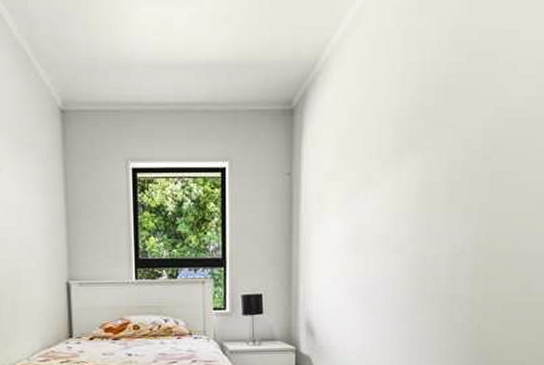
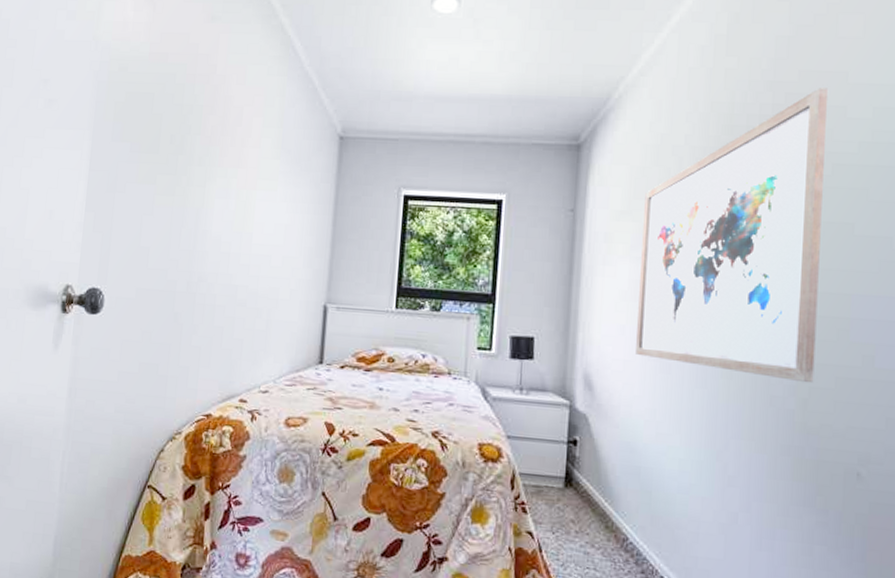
wall art: none [348,46,503,311] -> present [636,88,829,384]

